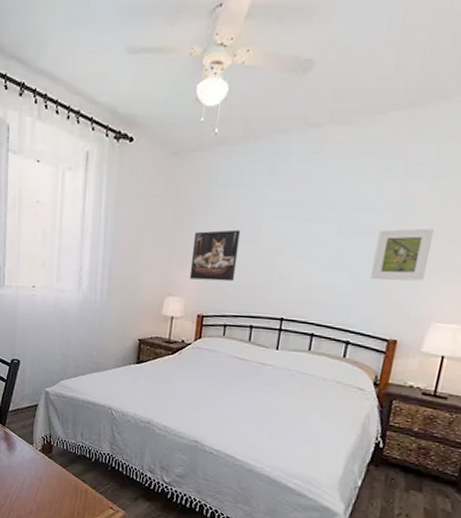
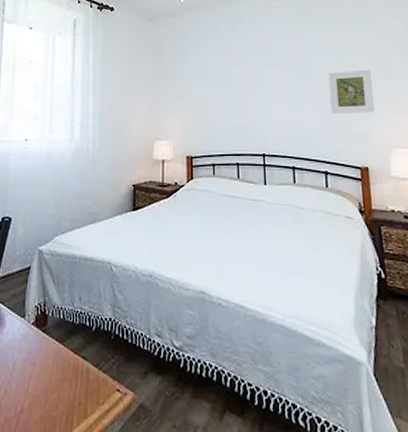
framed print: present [189,229,241,282] -> none [174,78,216,123]

